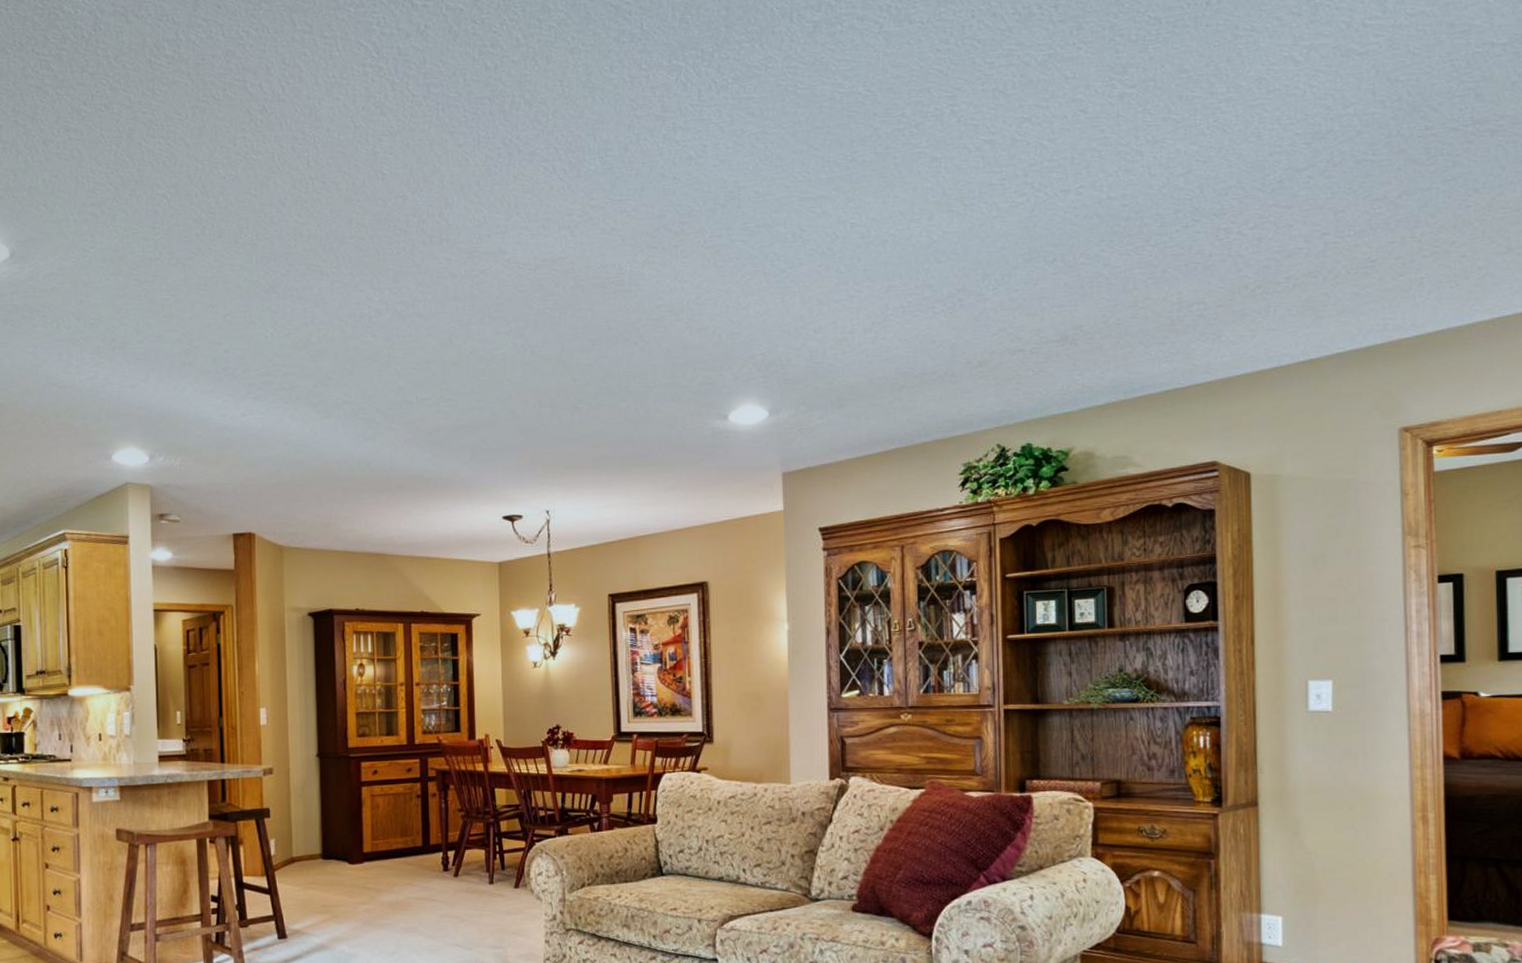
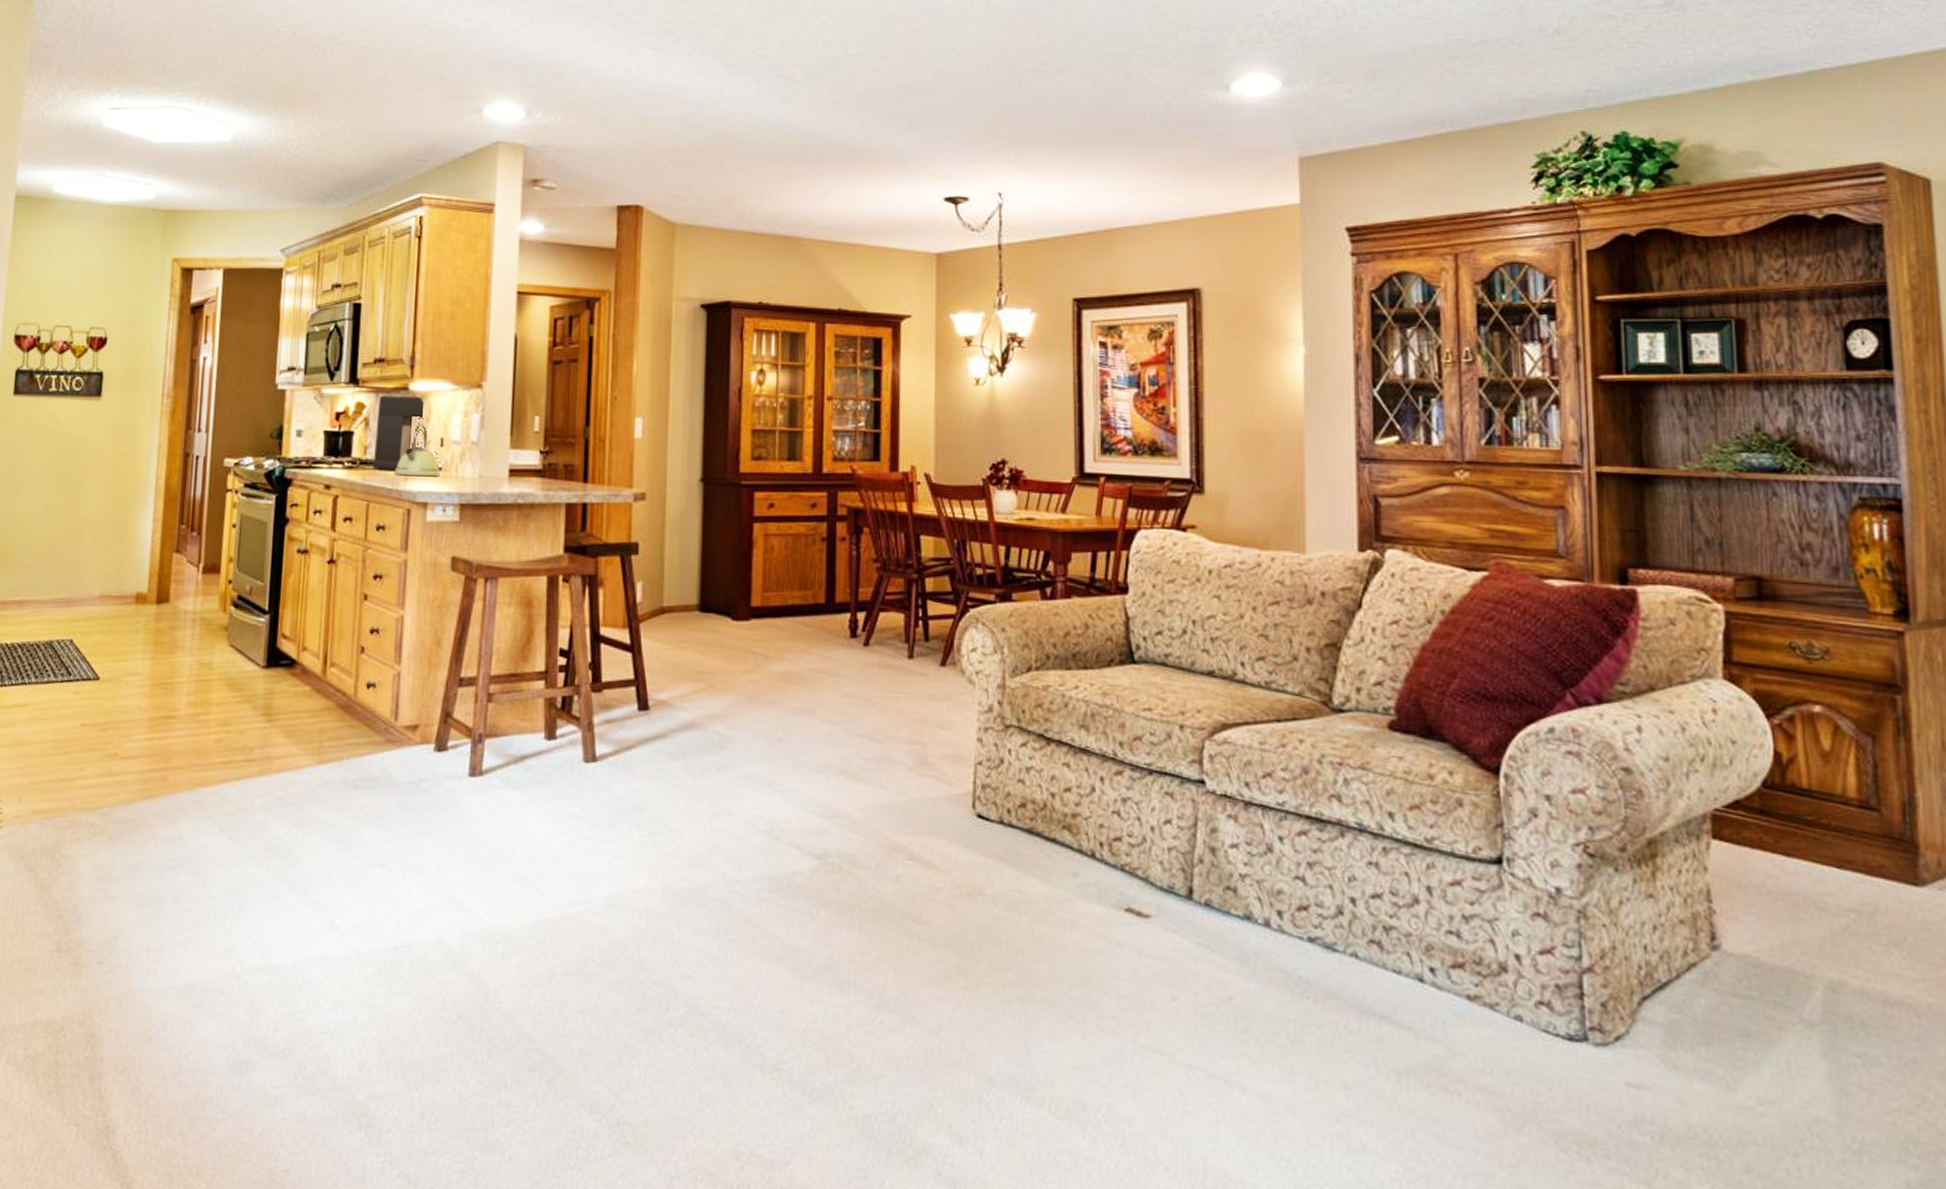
coffee maker: none [43,701,102,763] -> present [372,395,442,472]
kettle: none [62,723,101,766] -> present [394,423,441,477]

